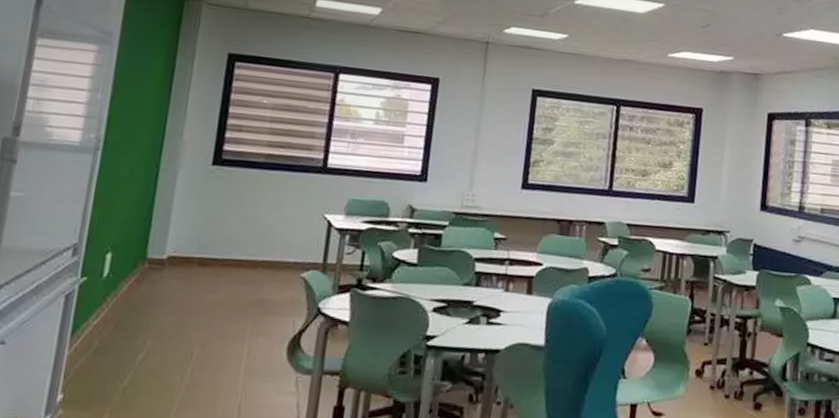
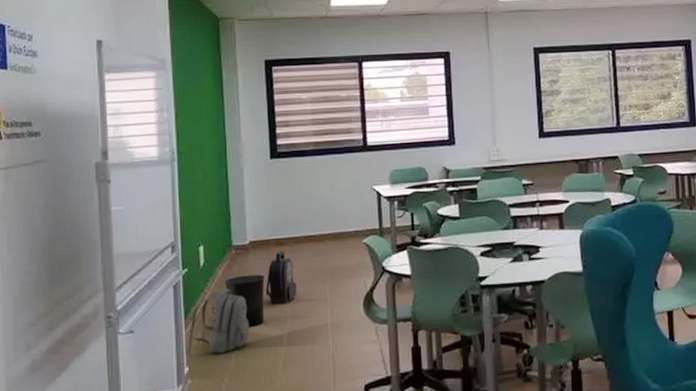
backpack: none [66,307,150,384] -> present [188,288,250,356]
waste bin: none [128,294,178,357] -> present [224,274,265,327]
backpack: none [174,272,215,335] -> present [265,250,297,305]

